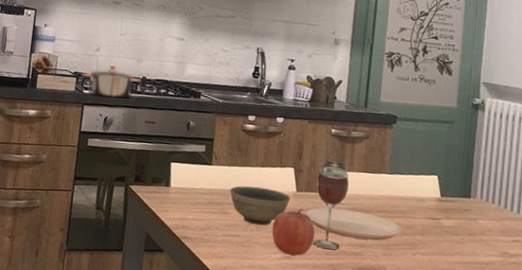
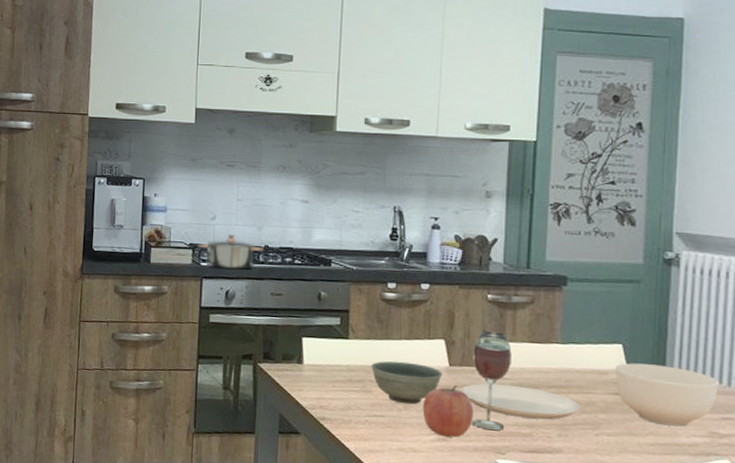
bowl: none [431,192,512,248] -> present [615,363,720,427]

